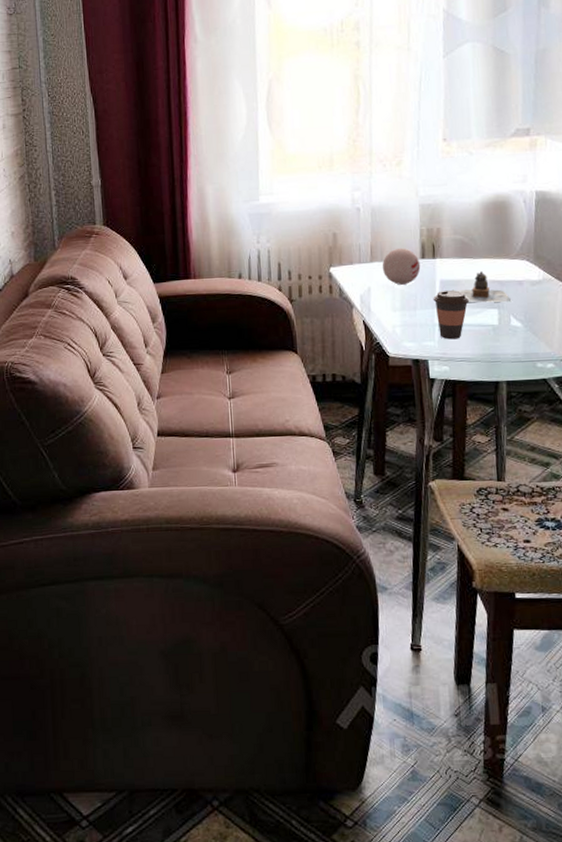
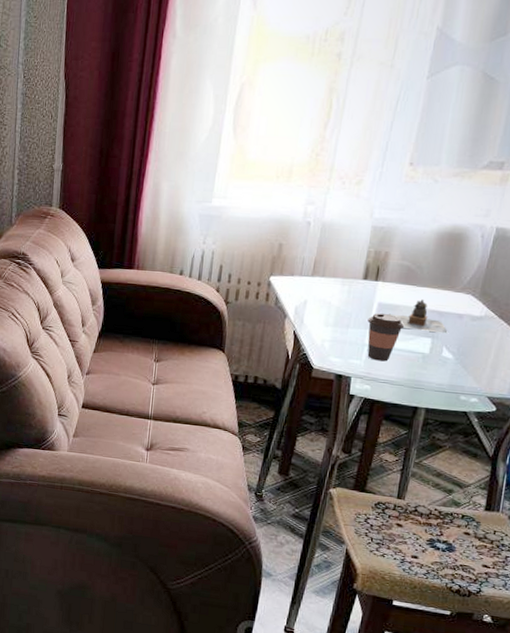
decorative ball: present [382,247,421,285] -> none [322,266,362,303]

